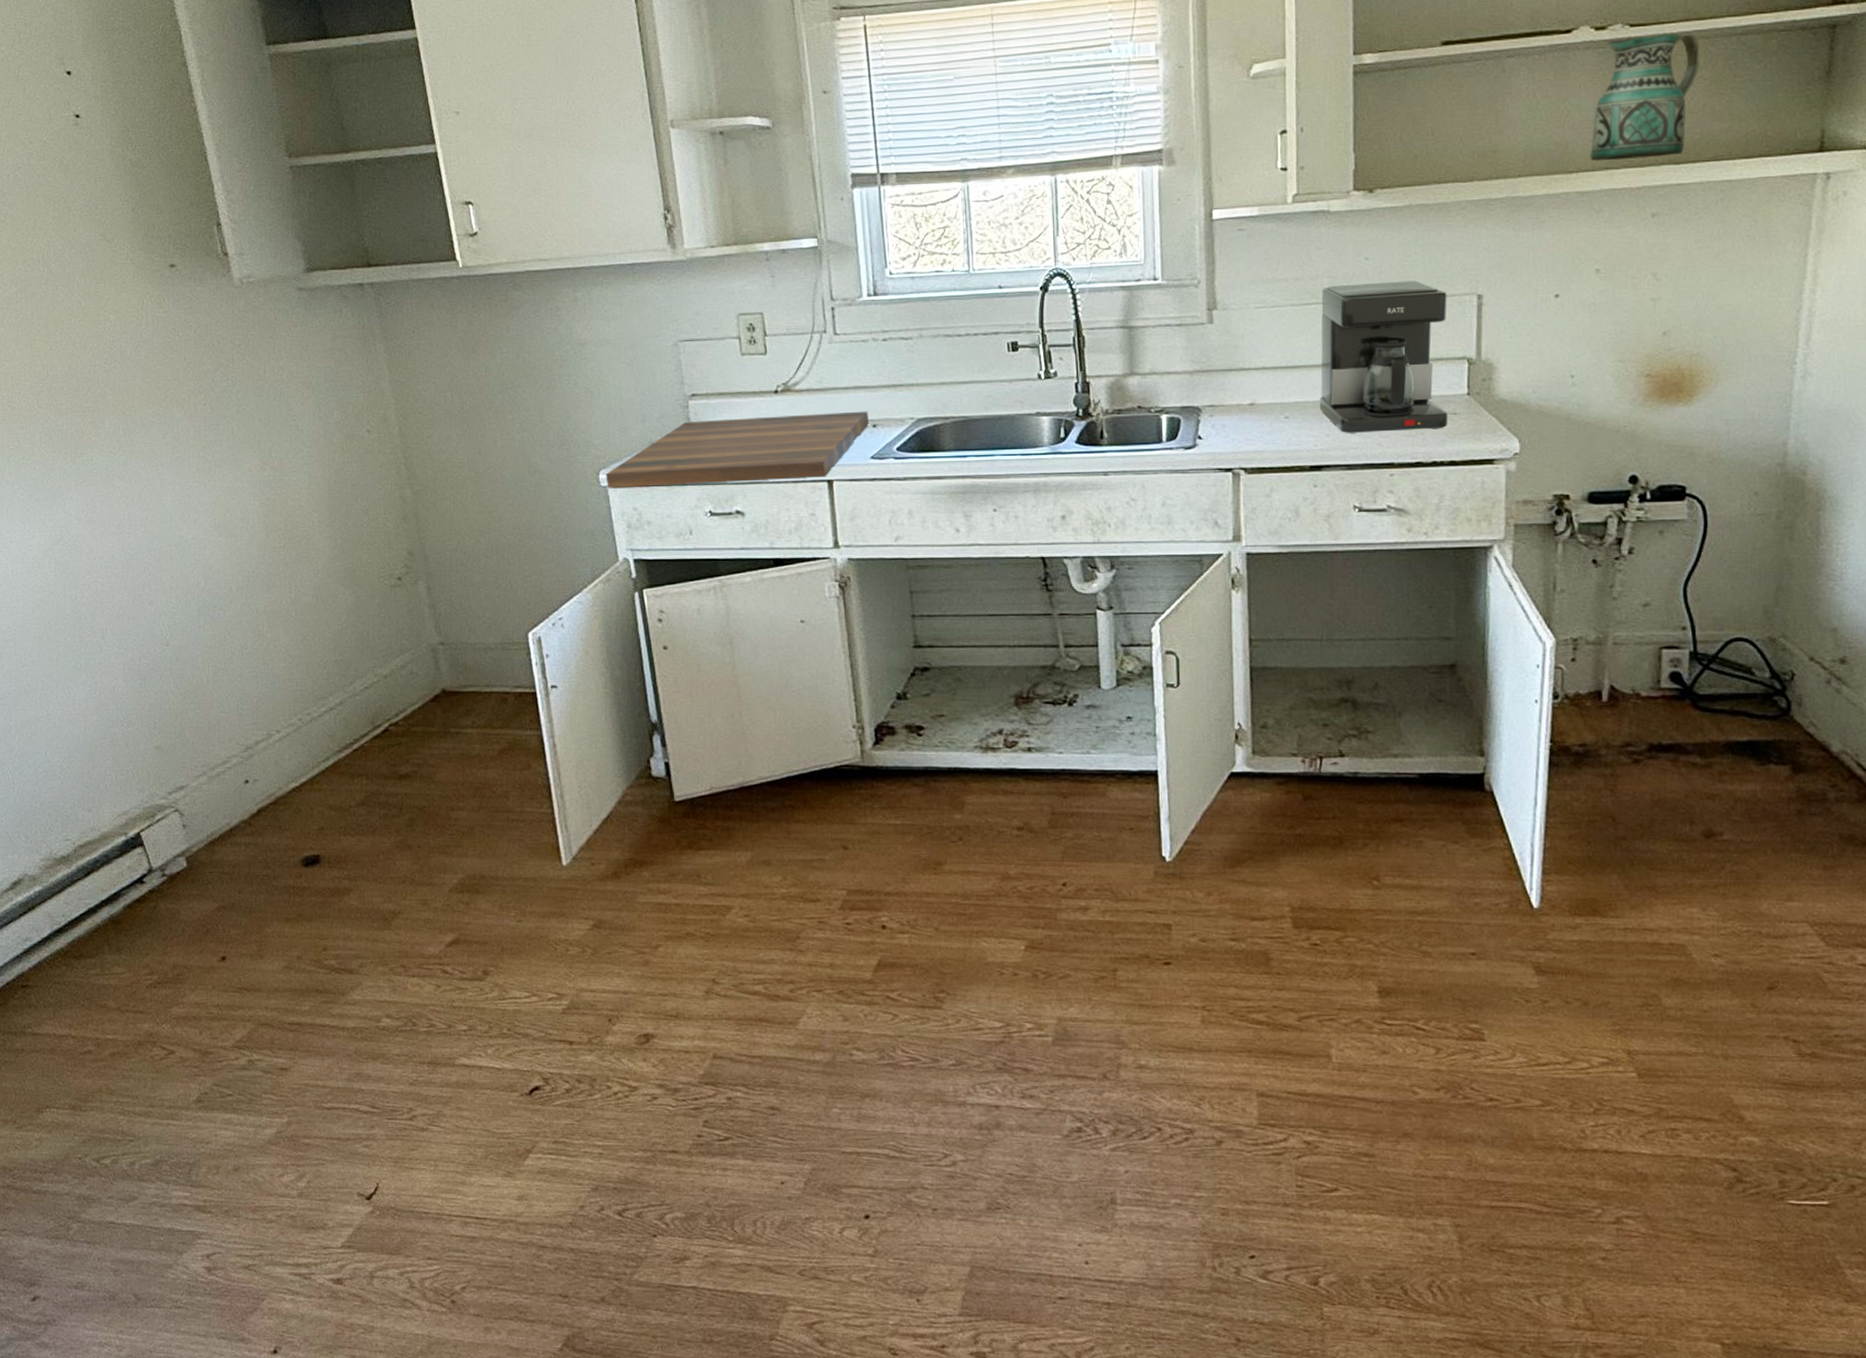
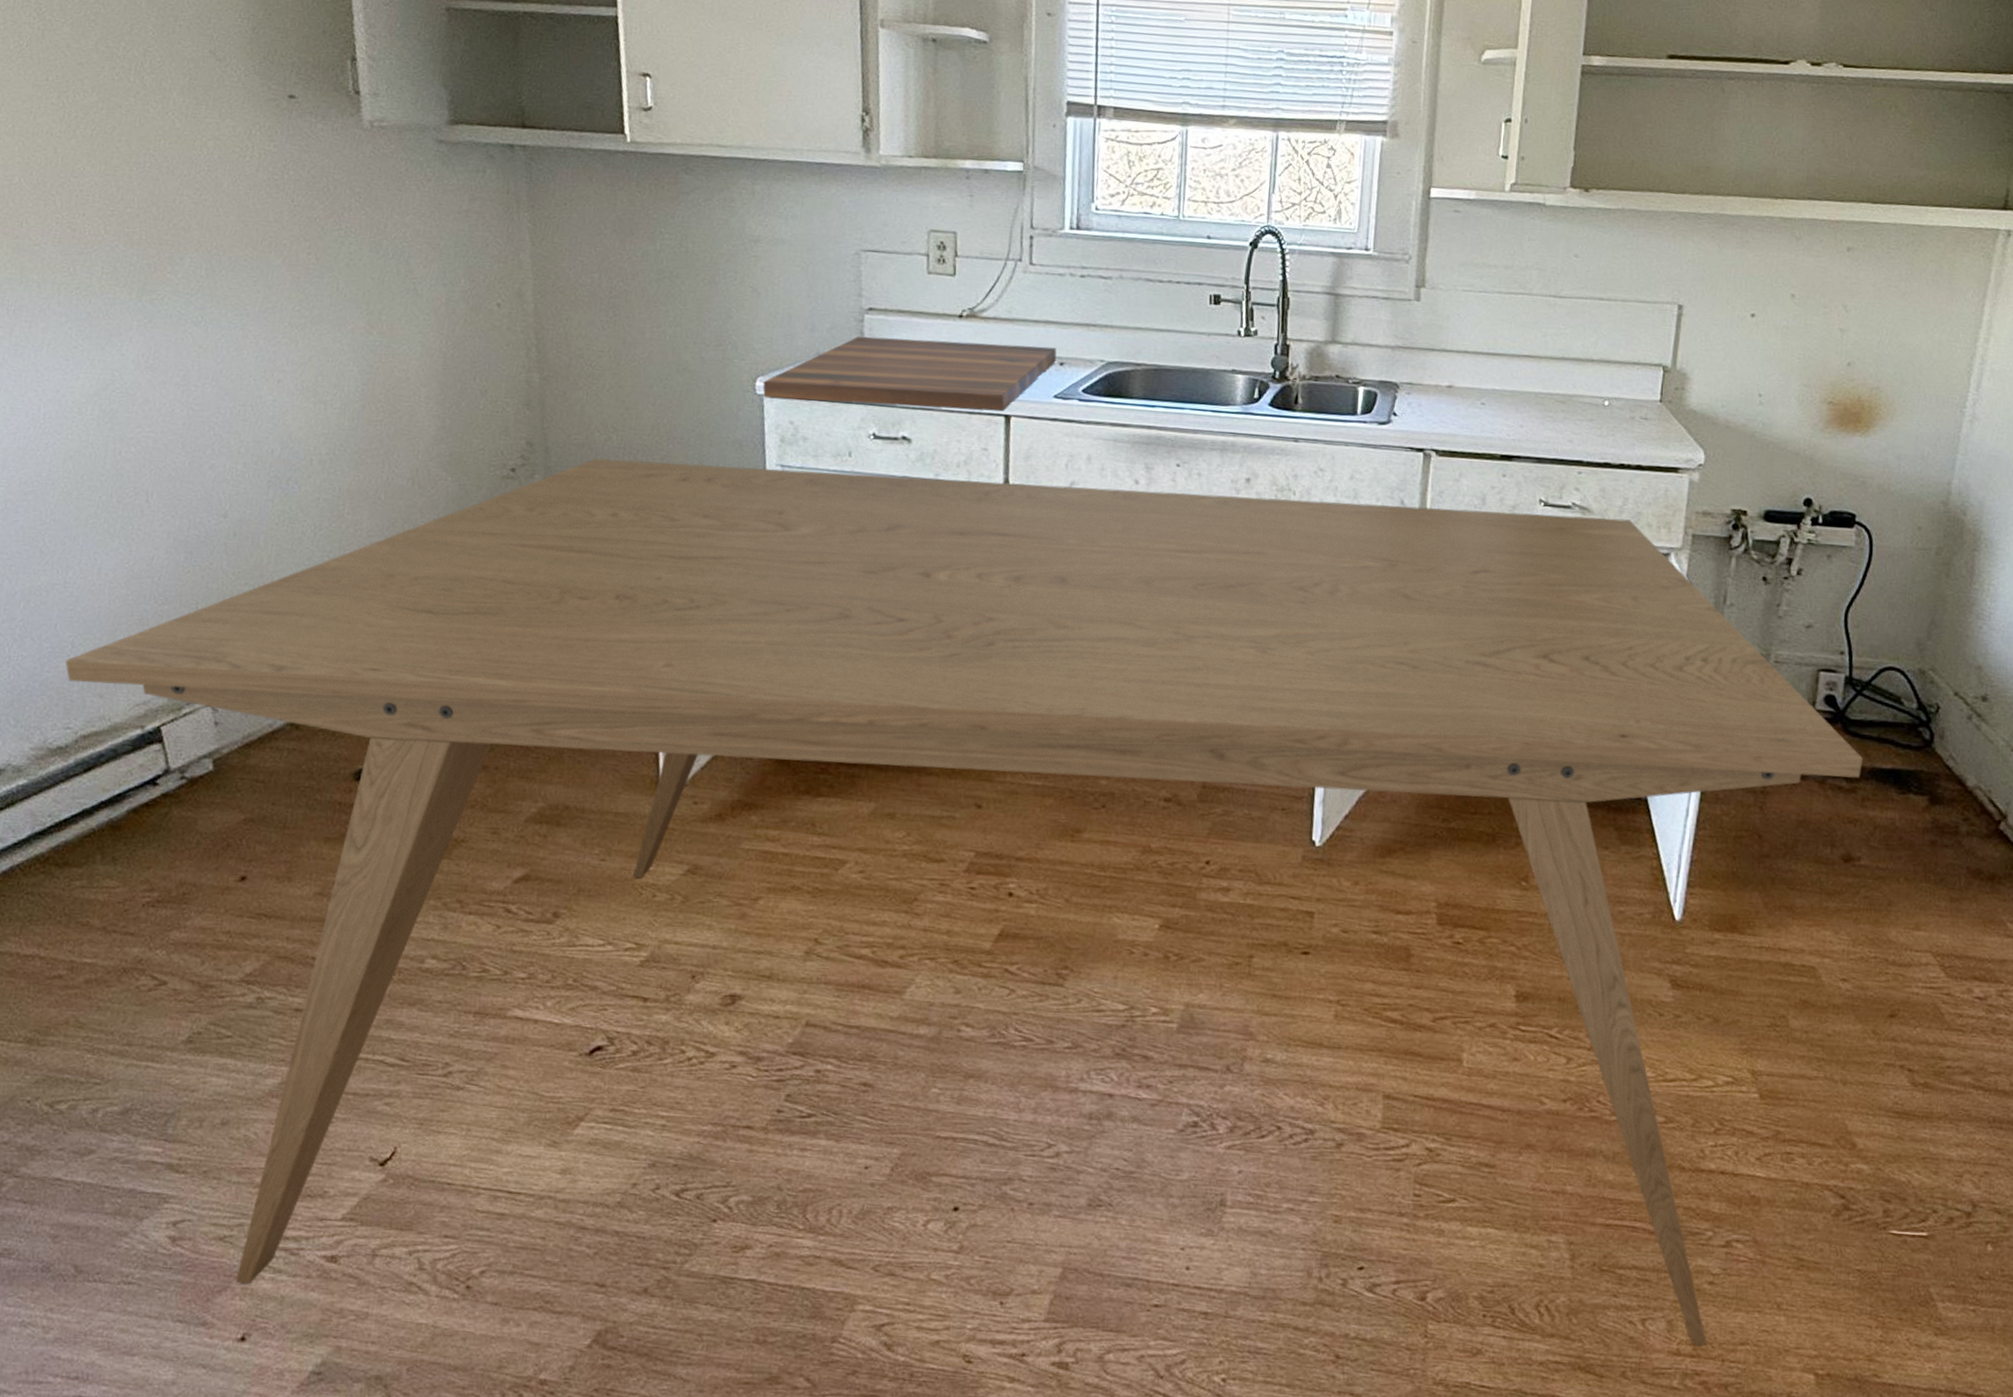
dining table: none [57,516,1716,1319] -> present [65,458,1863,1345]
coffee maker: present [1320,280,1448,433] -> none [1516,278,1650,432]
ceramic pitcher: present [1590,32,1700,161] -> none [1796,76,1905,195]

